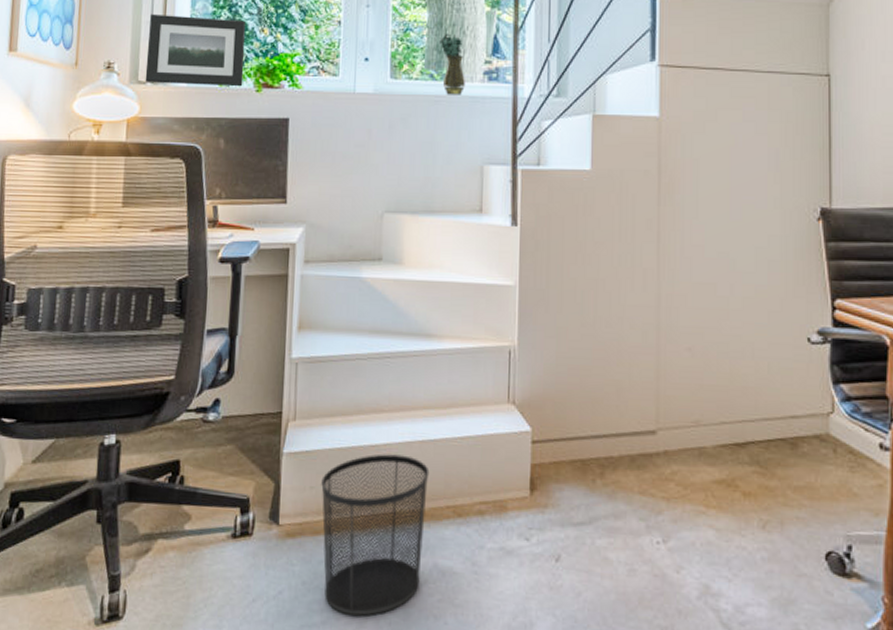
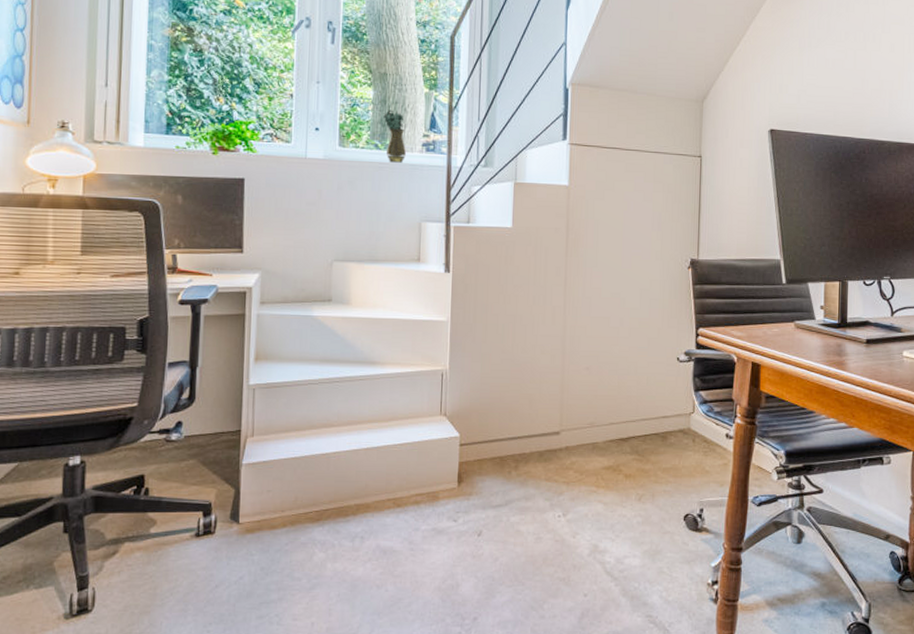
picture frame: present [145,14,245,87] -> none [101,78,201,150]
waste bin: present [321,454,430,617] -> none [277,460,373,592]

